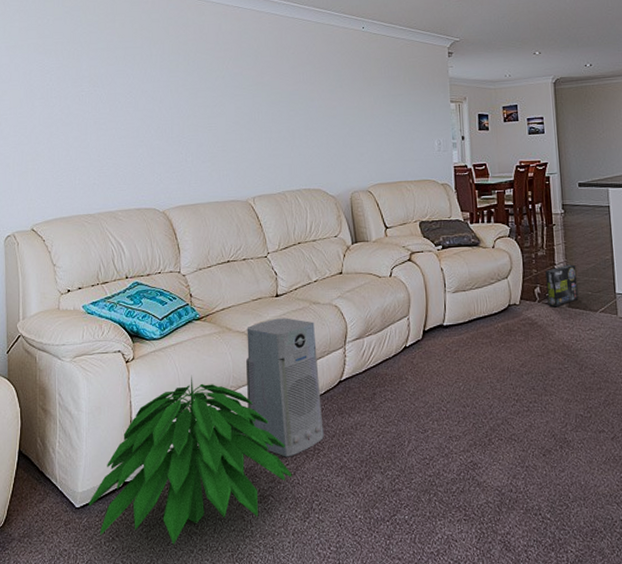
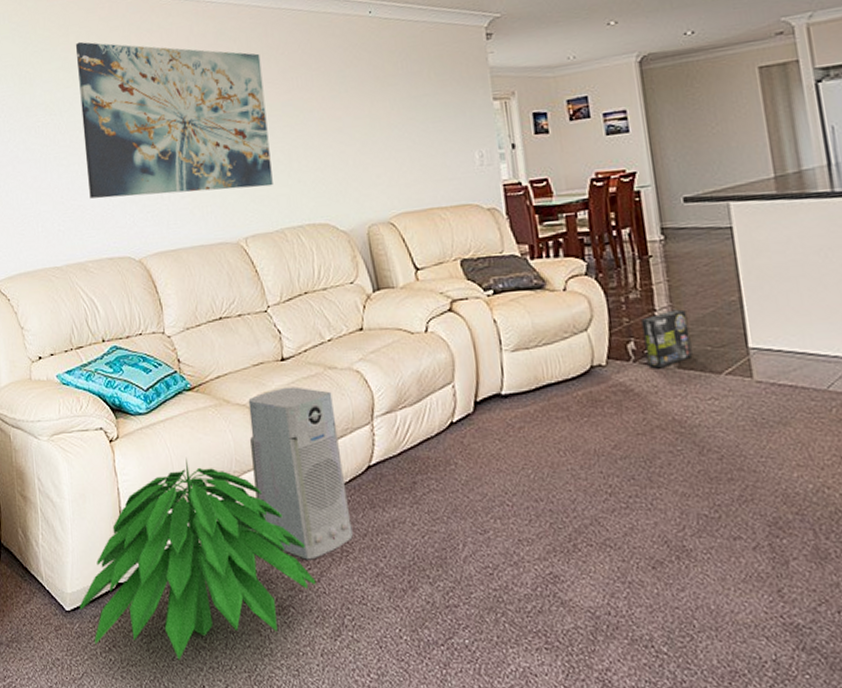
wall art: none [120,28,279,159] -> present [75,41,273,199]

